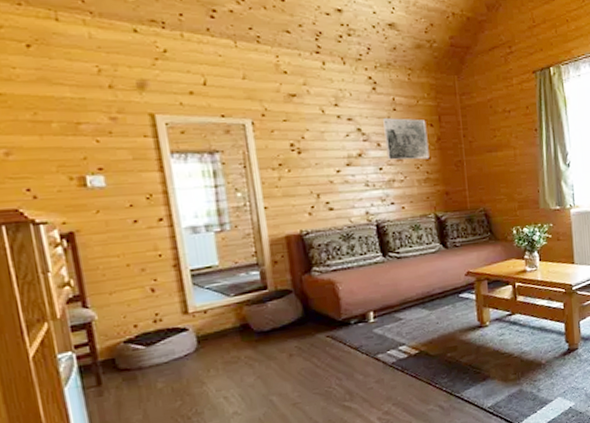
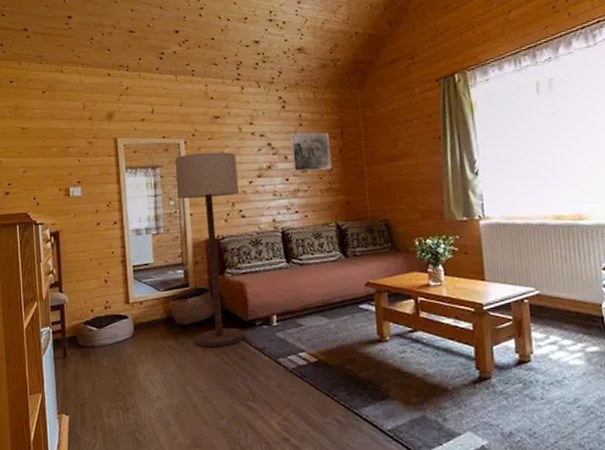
floor lamp: none [239,136,337,353] -> present [174,151,244,348]

